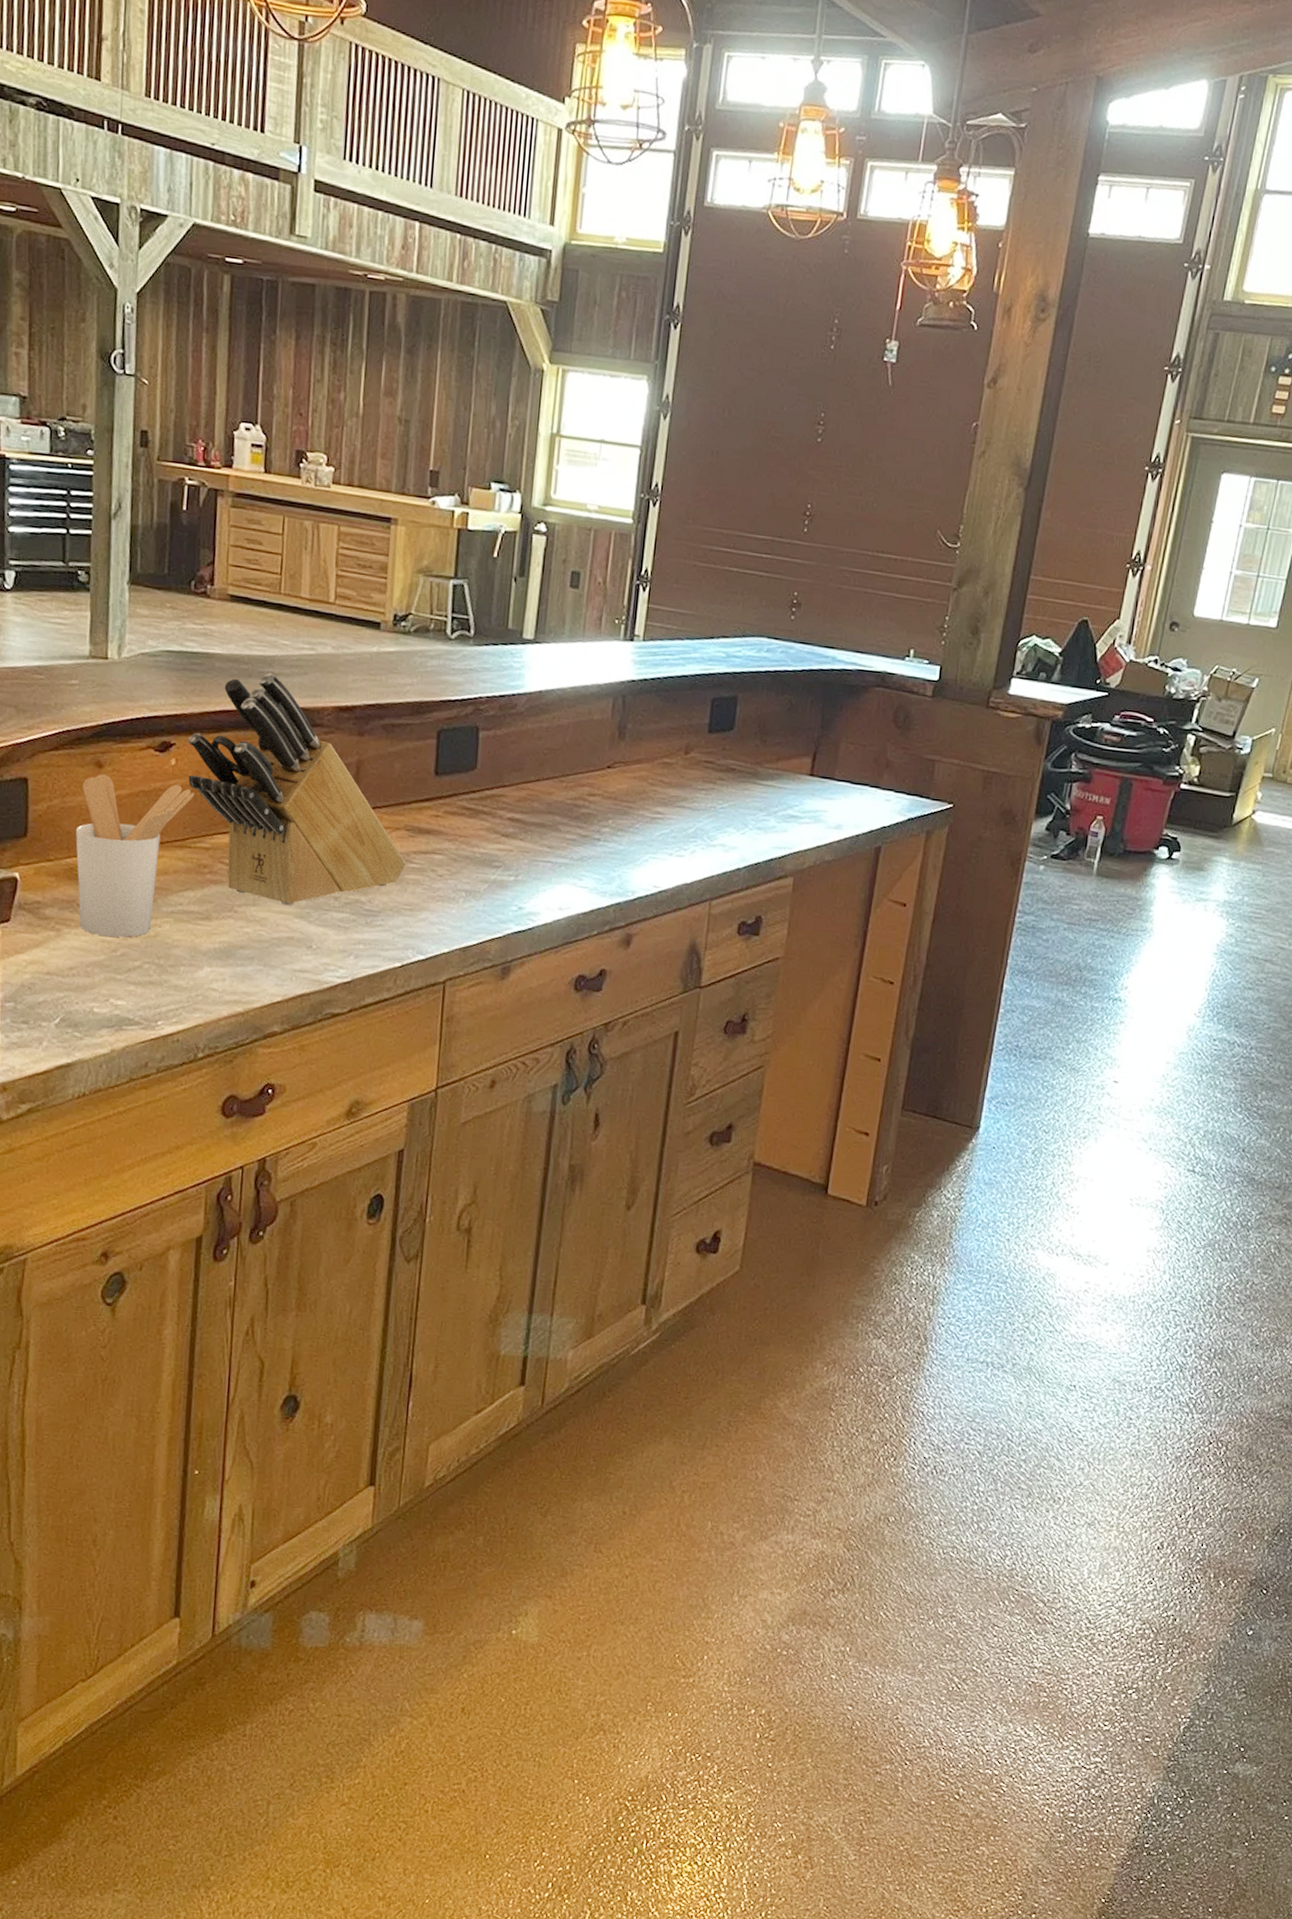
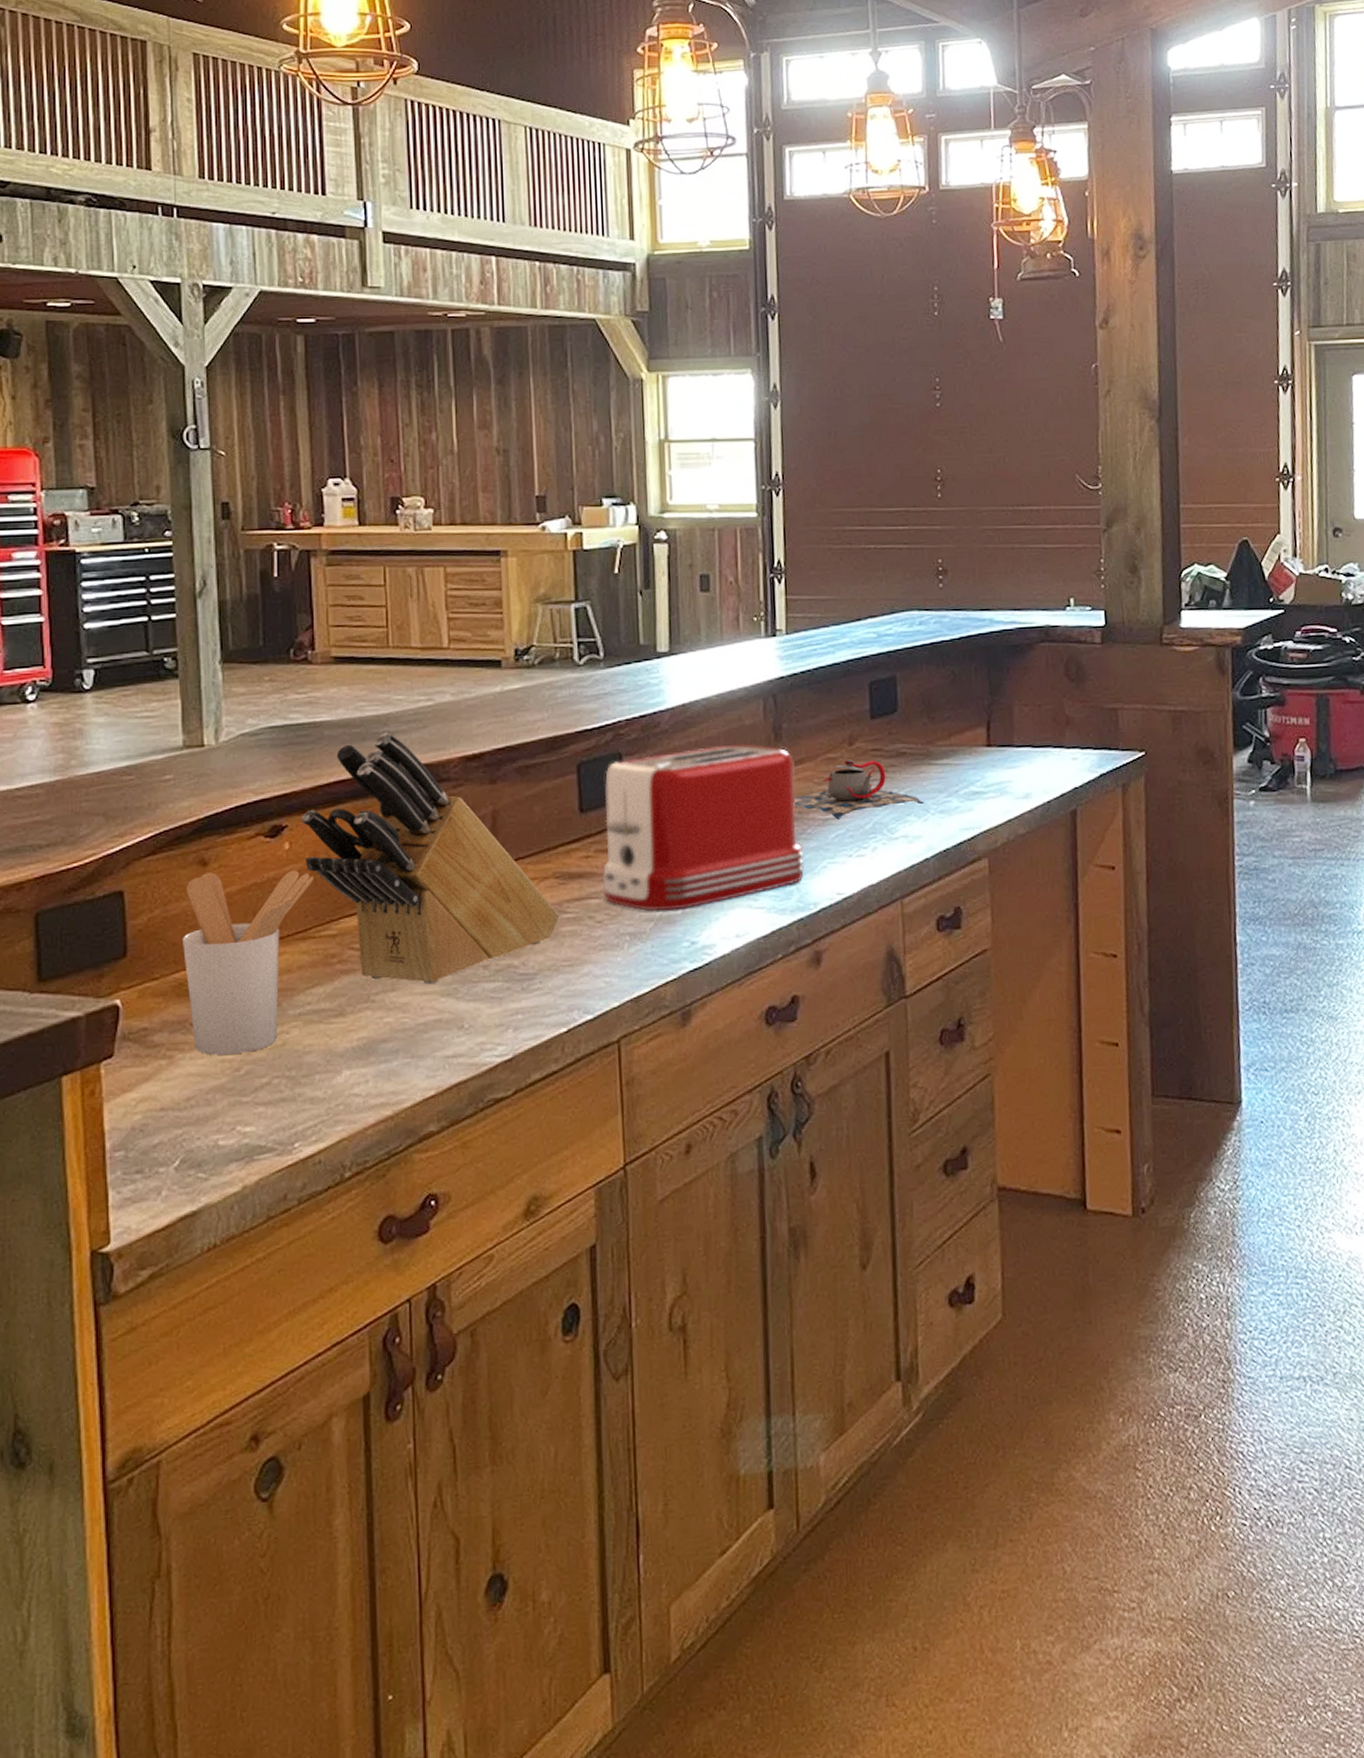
toaster: none [446,733,633,877] -> present [602,744,804,912]
teapot: none [627,766,745,820] -> present [793,759,924,820]

